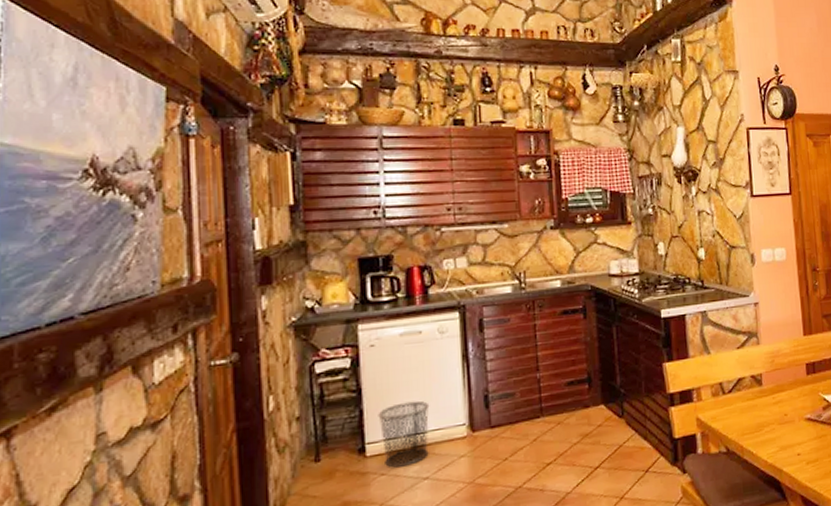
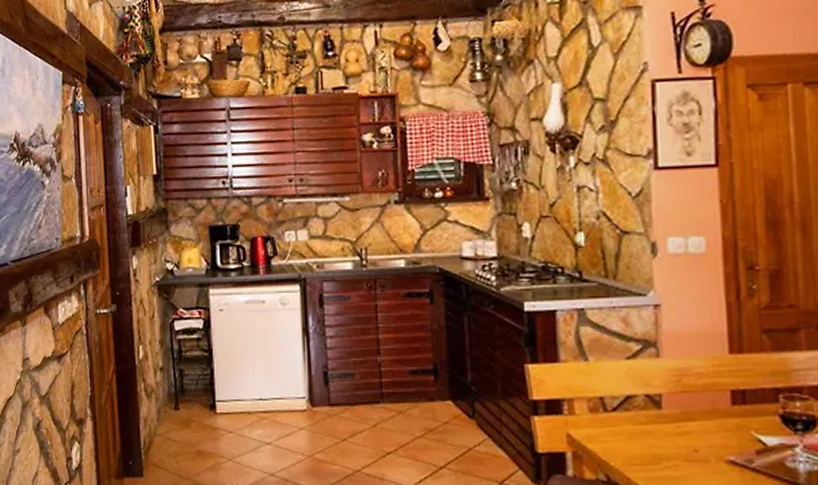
waste bin: present [378,400,430,468] -> none [226,367,272,429]

